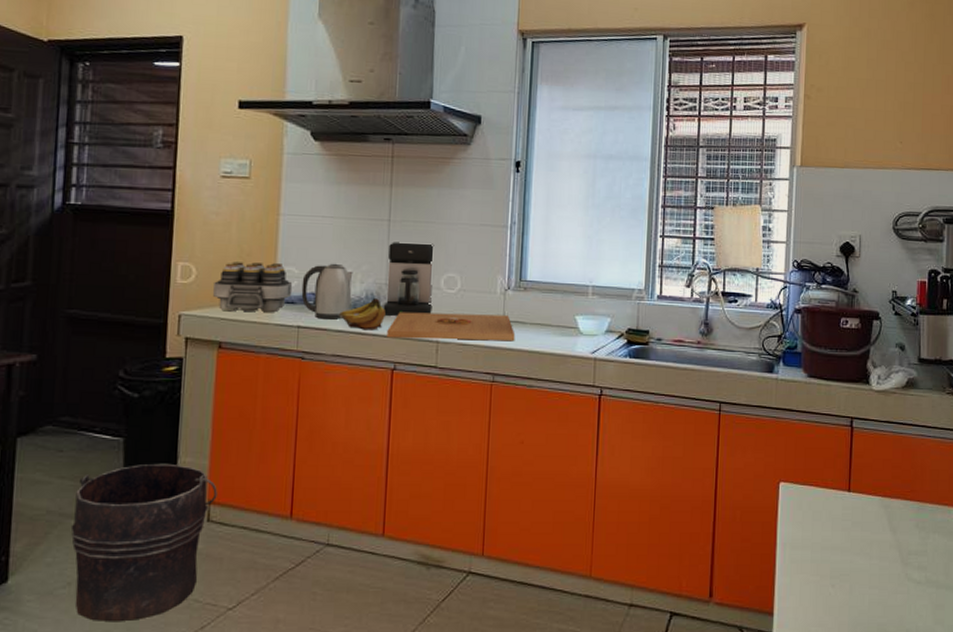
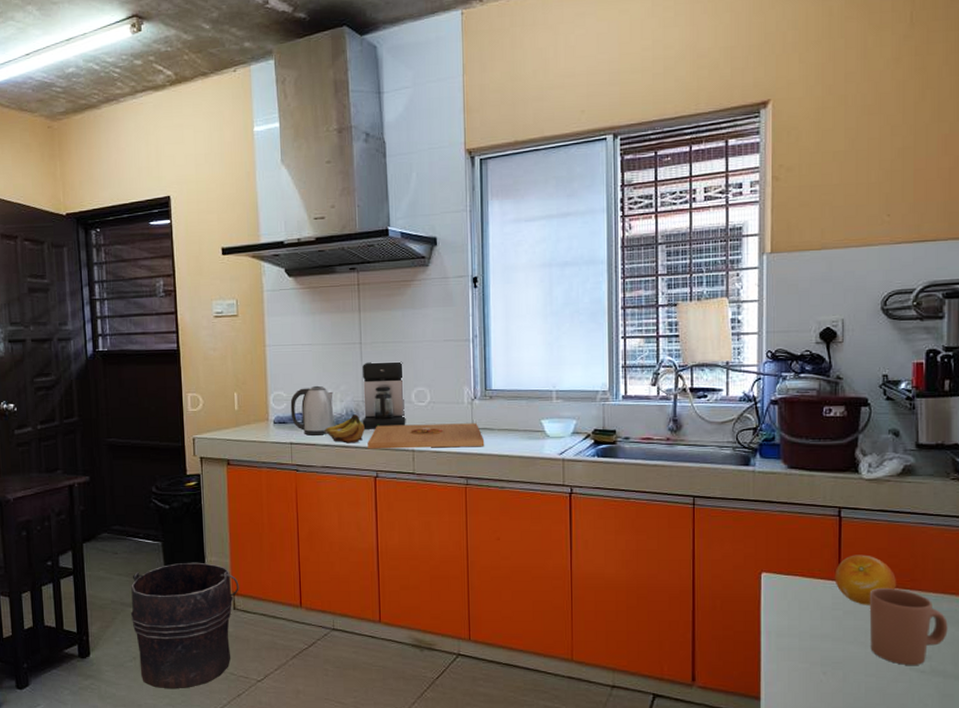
spice rack: present [213,262,293,313] -> none [218,389,283,433]
fruit: none [845,465,899,516] -> present [834,554,897,605]
mug: none [874,498,941,576] -> present [869,587,948,665]

